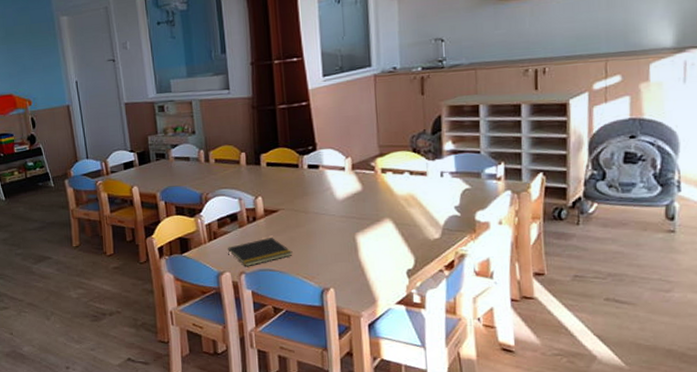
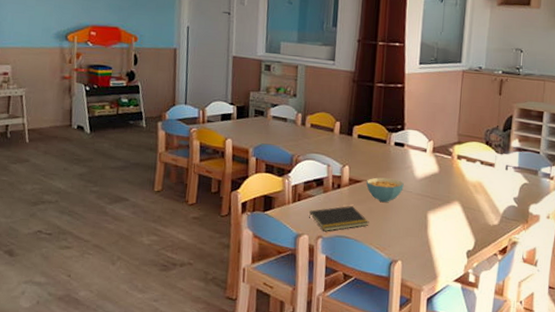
cereal bowl: none [282,203,325,229] -> present [366,177,404,202]

